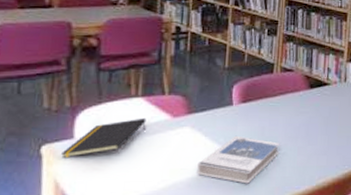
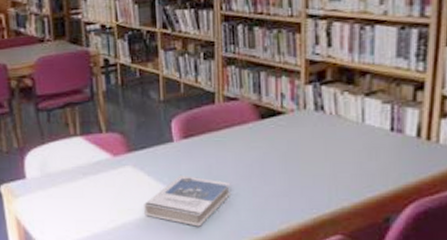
notepad: present [60,117,147,159] -> none [16,157,89,198]

